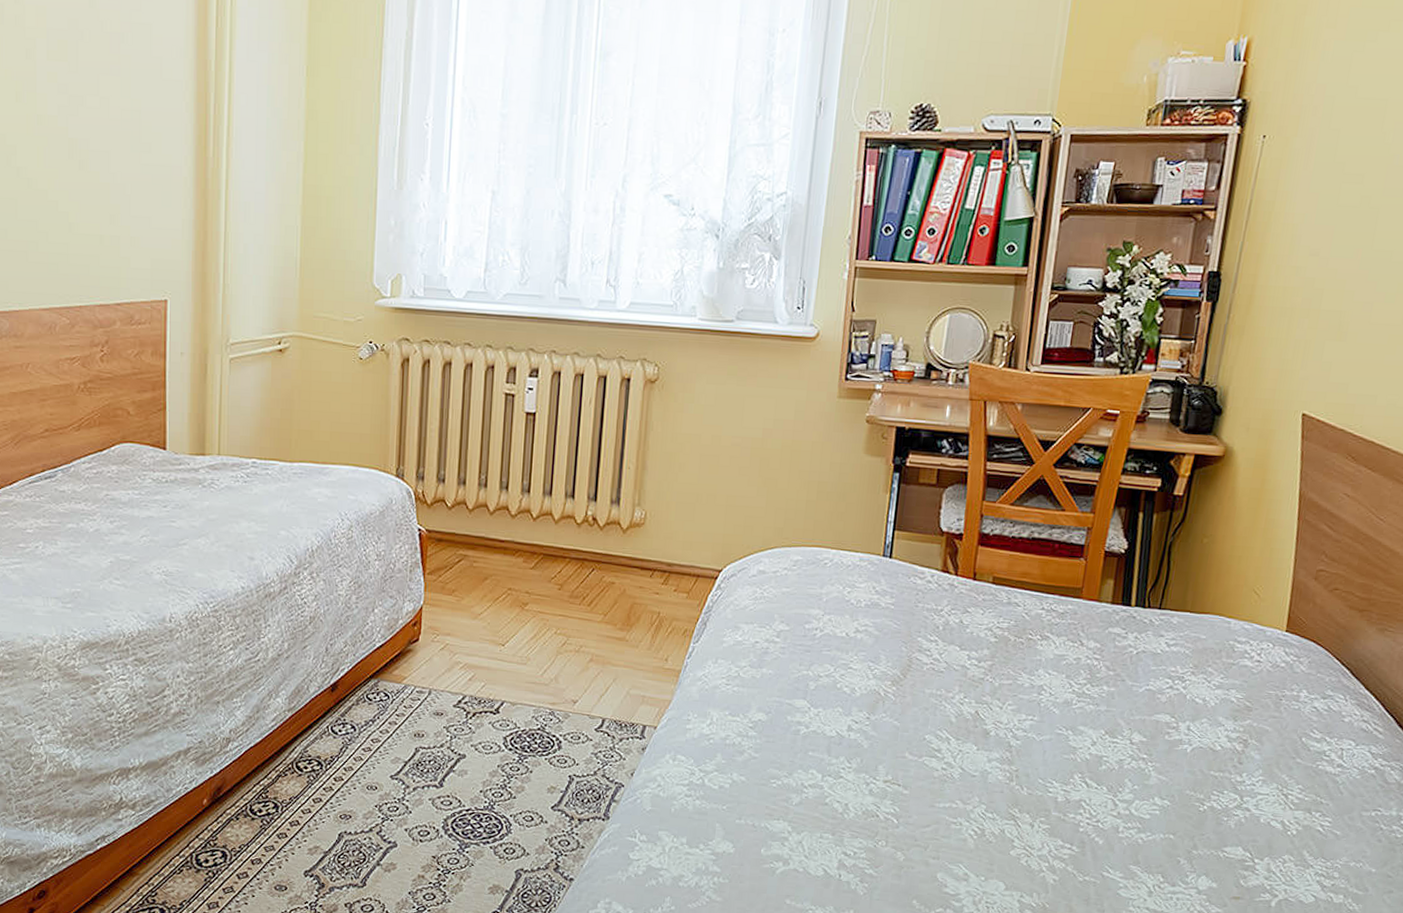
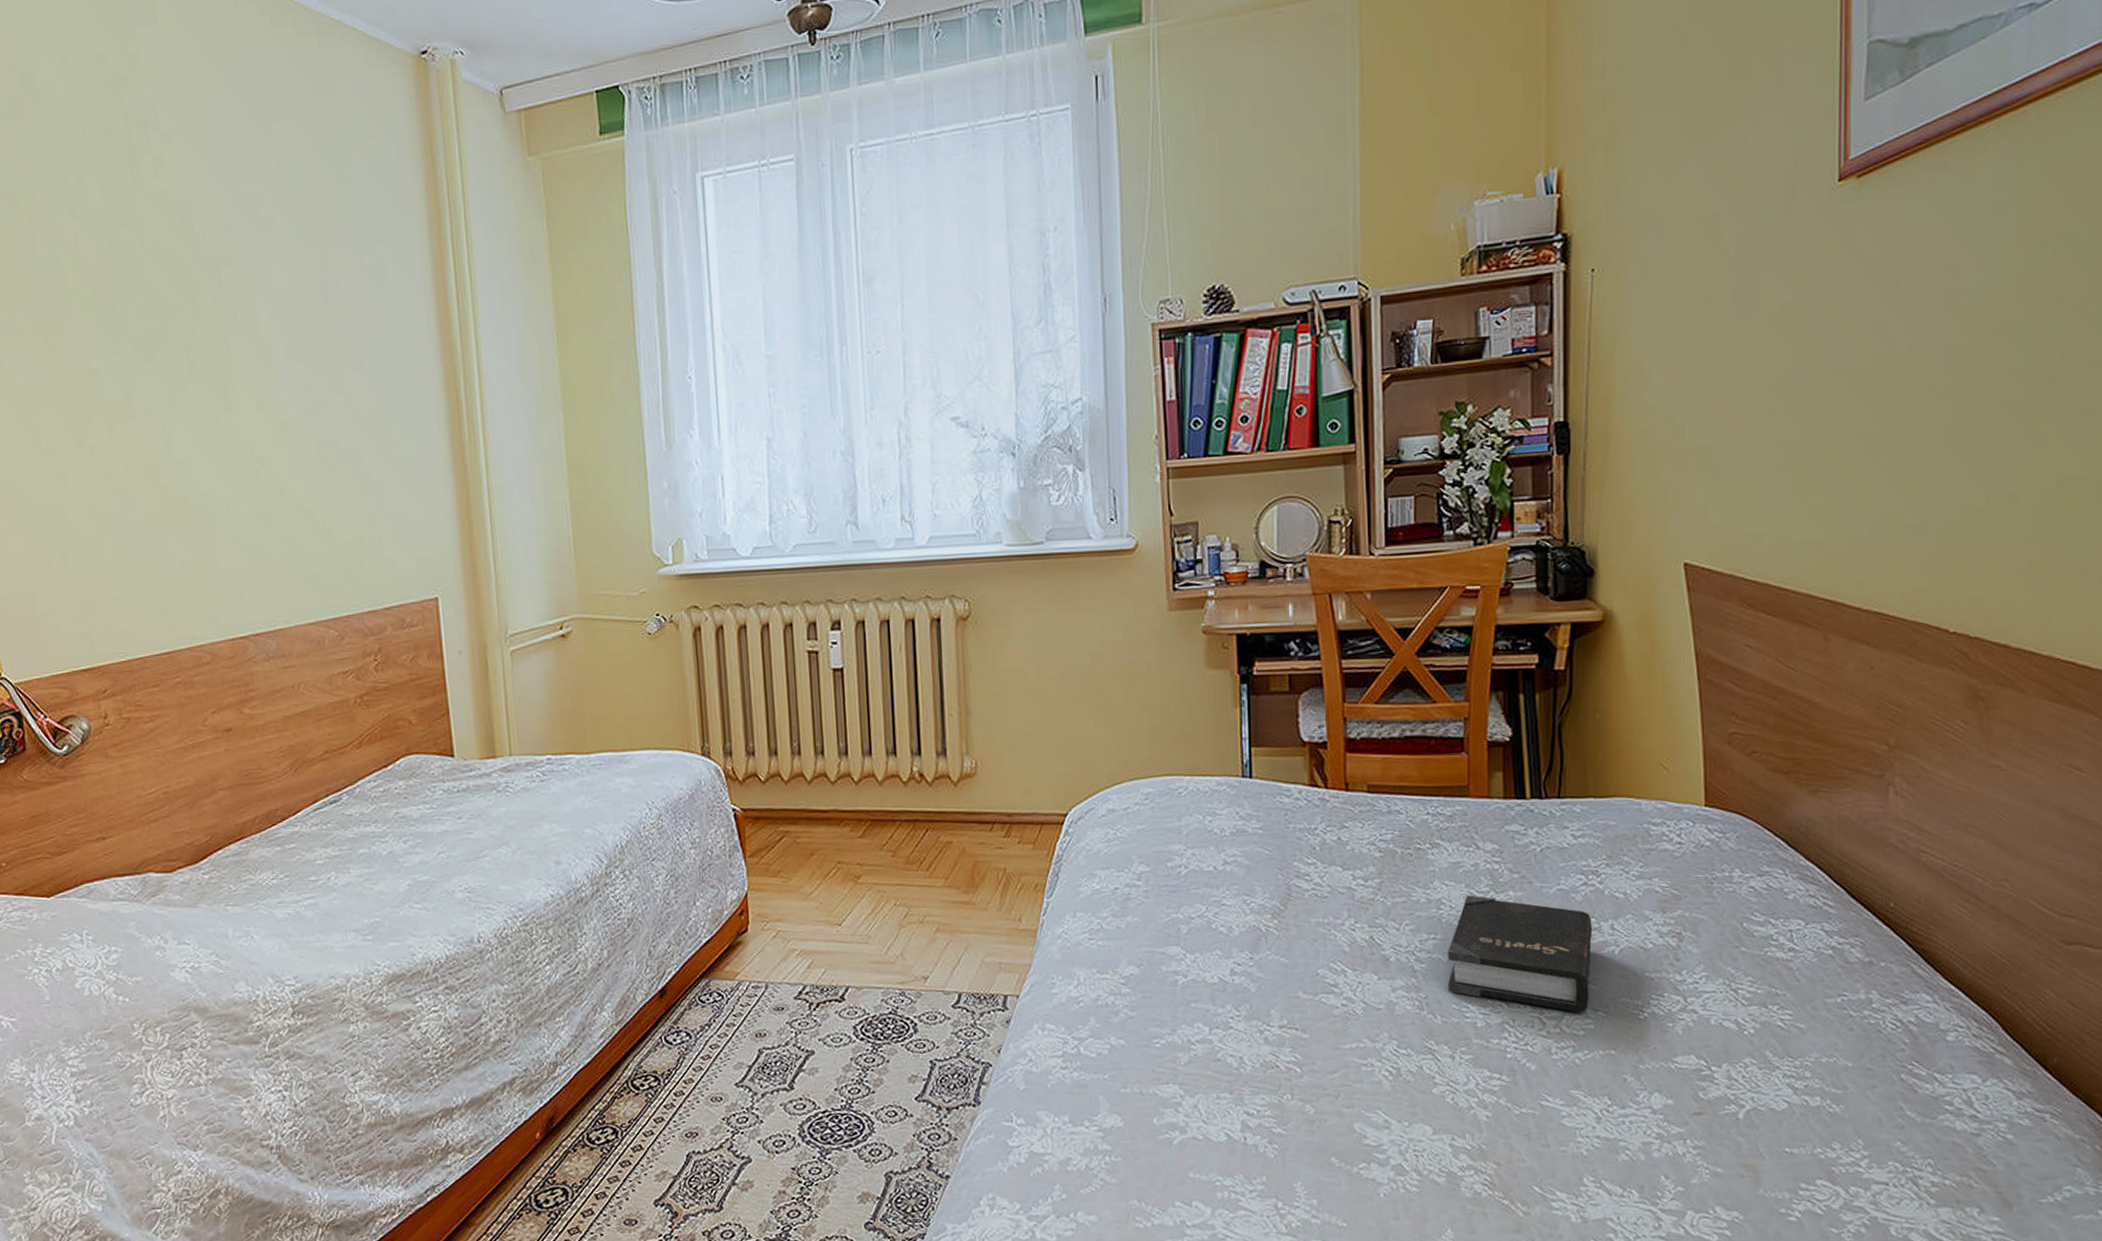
hardback book: none [1037,685,1172,799] -> present [1448,895,1593,1012]

